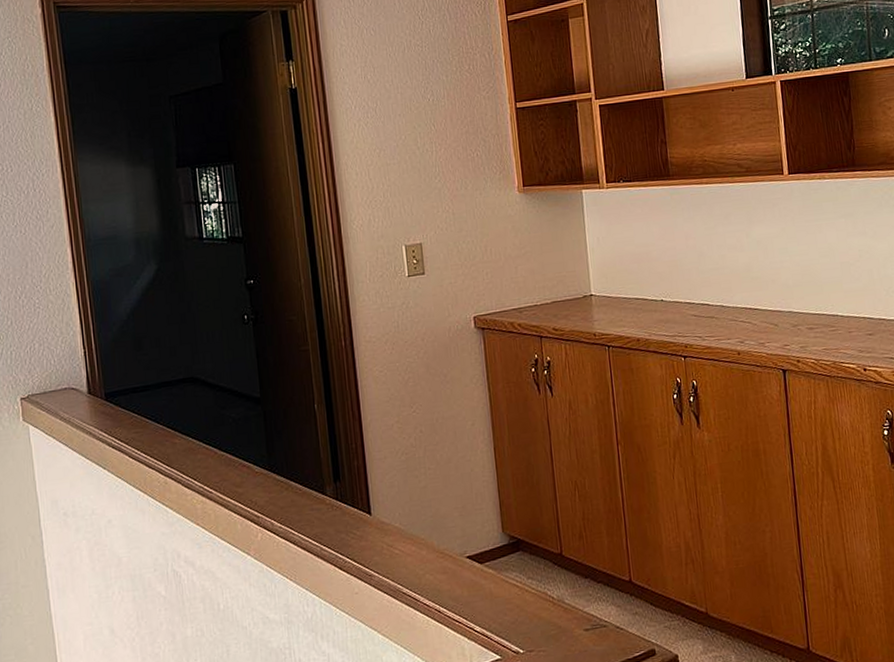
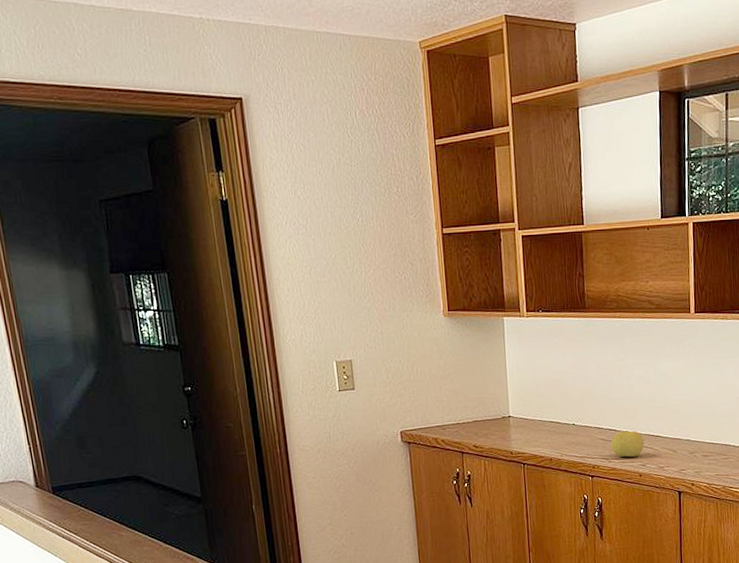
fruit: none [704,304,742,334] -> present [611,430,645,458]

